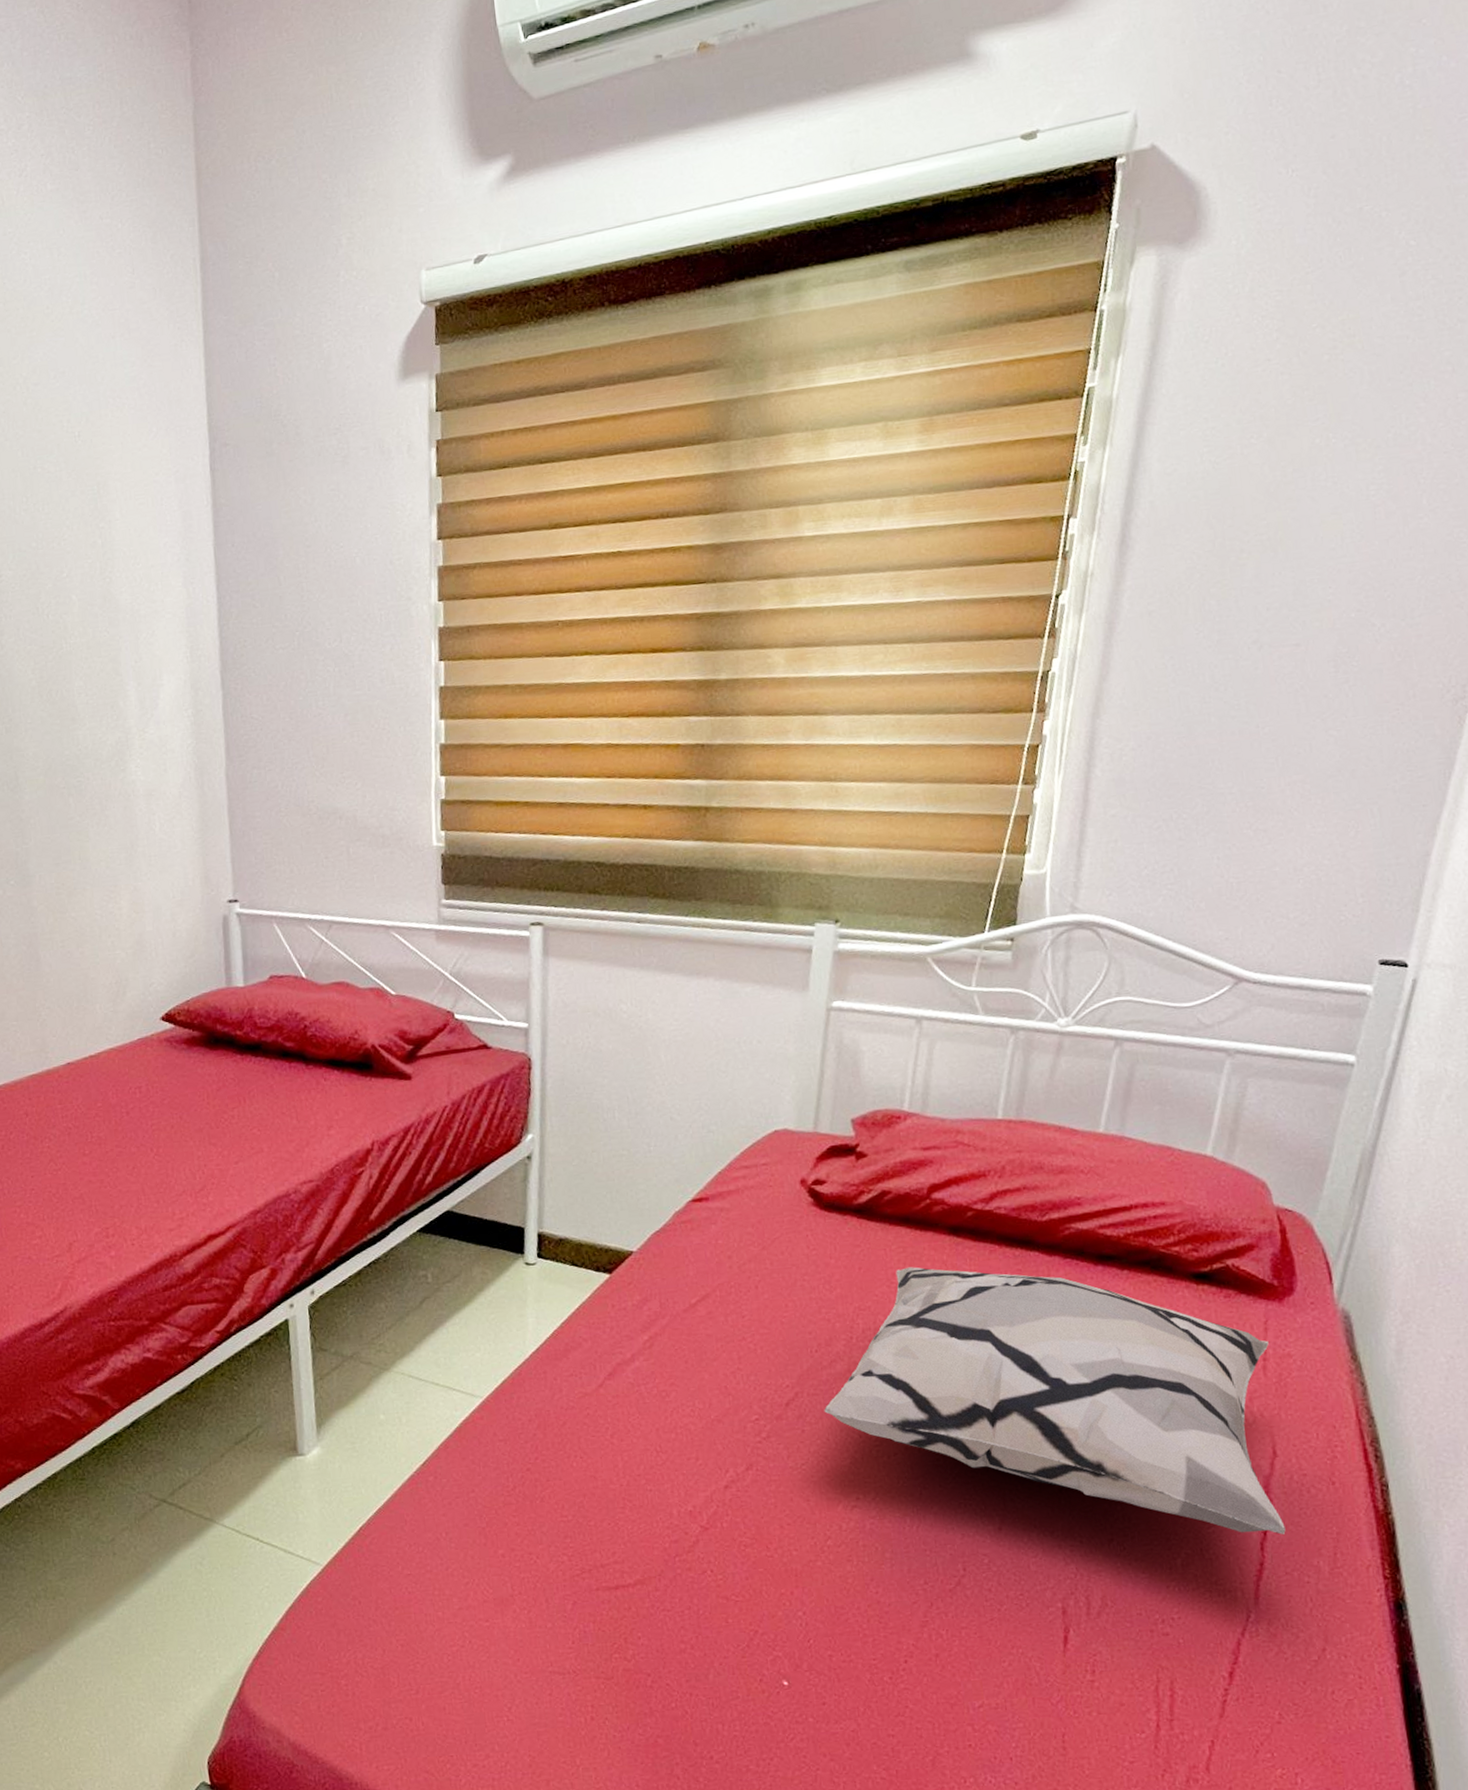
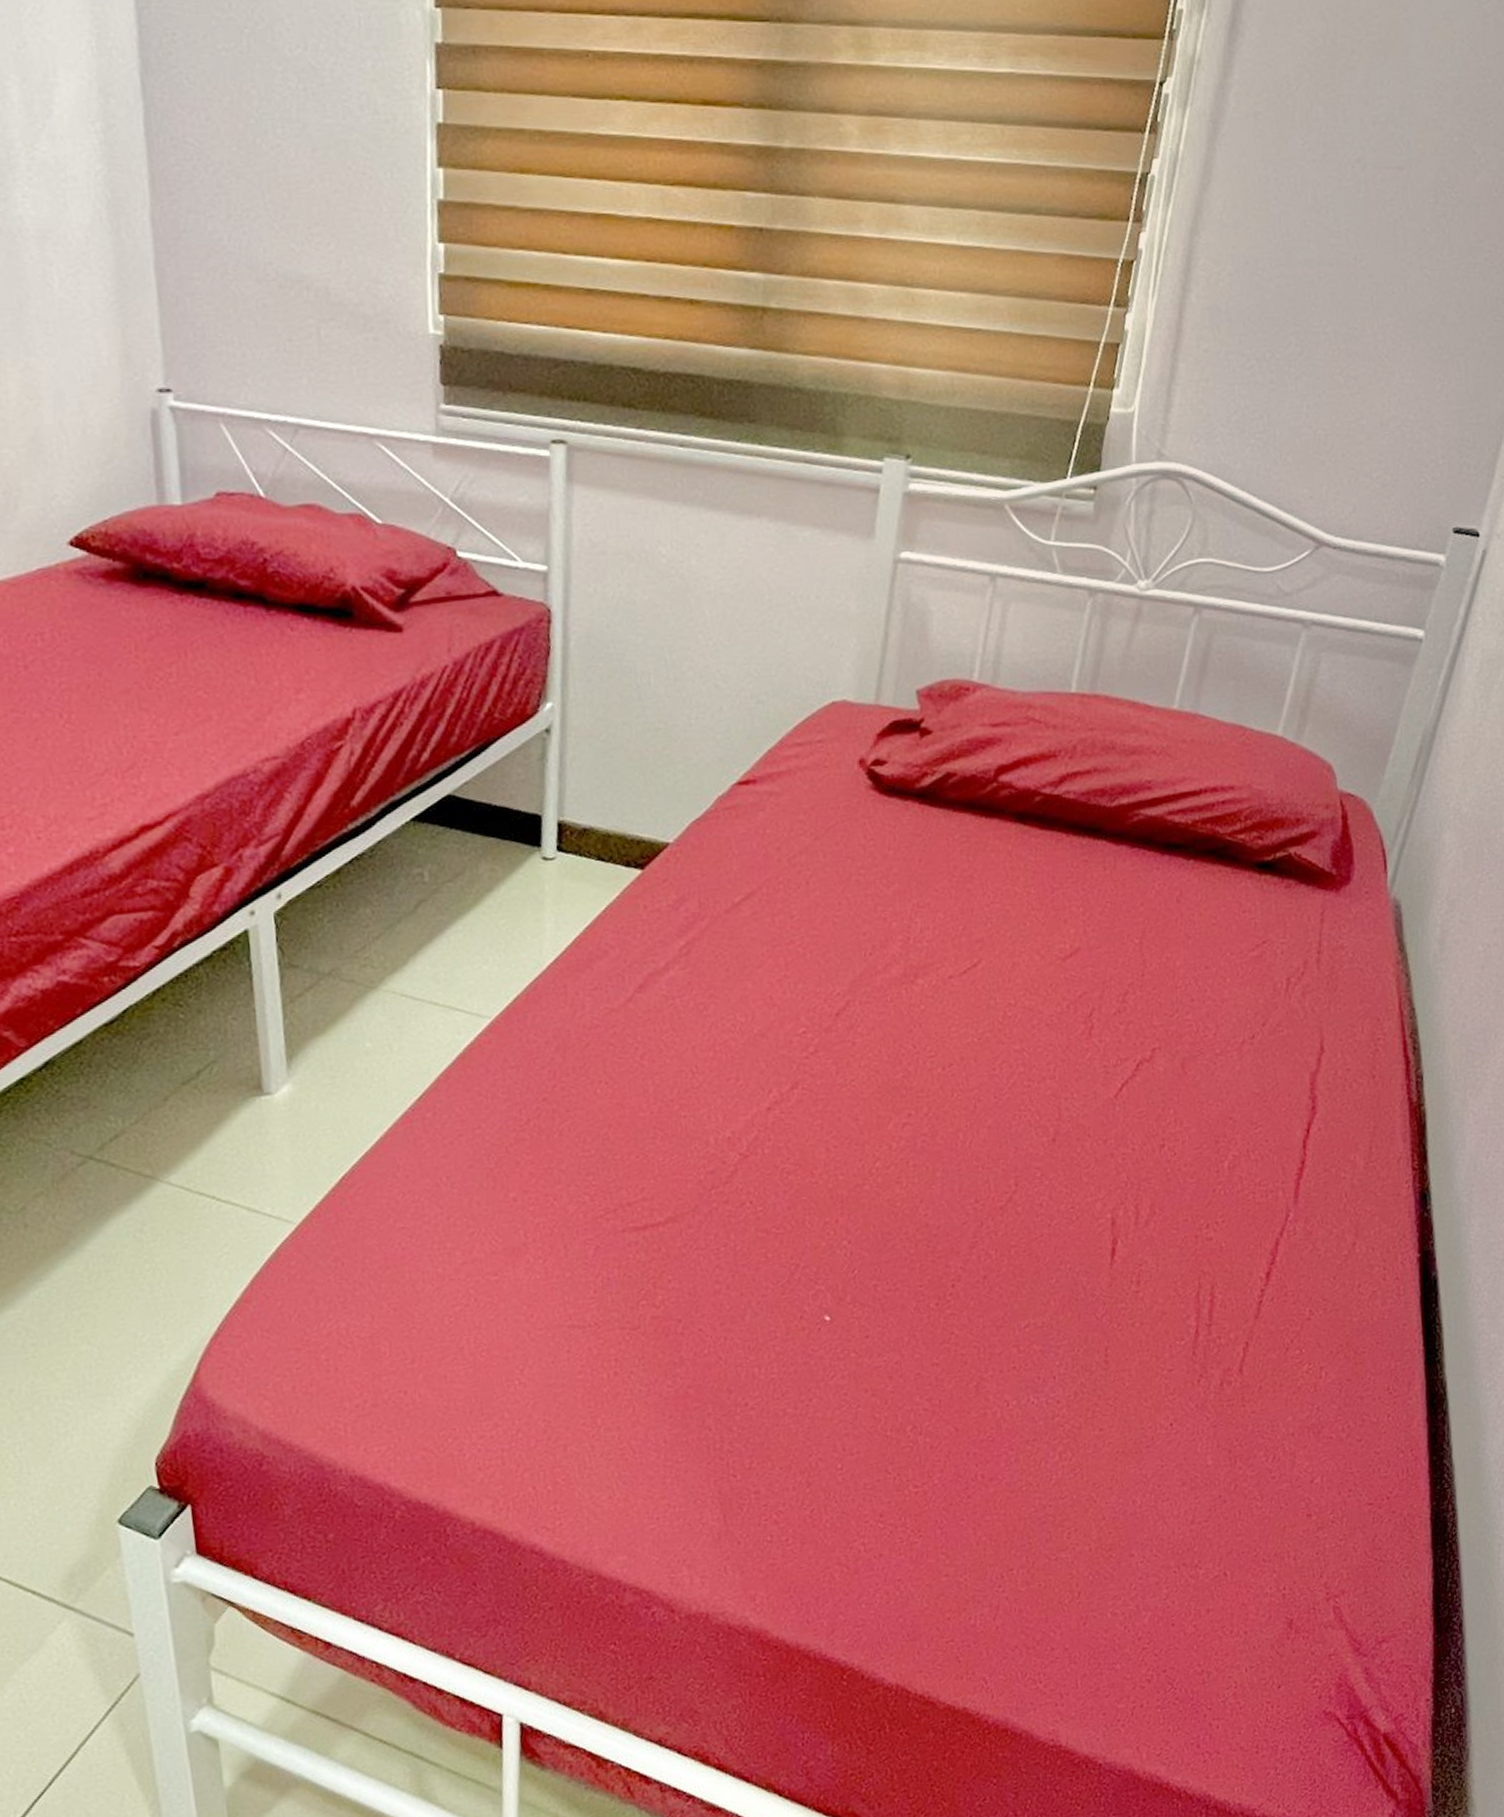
decorative pillow: present [824,1267,1286,1535] -> none [877,858,1327,1132]

